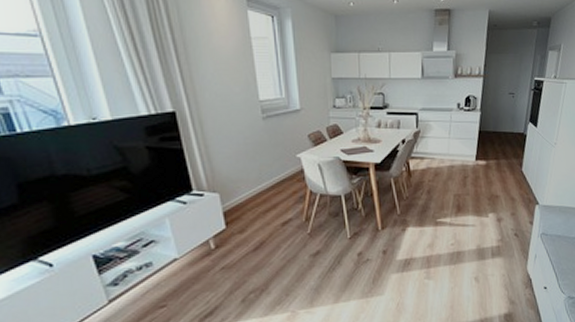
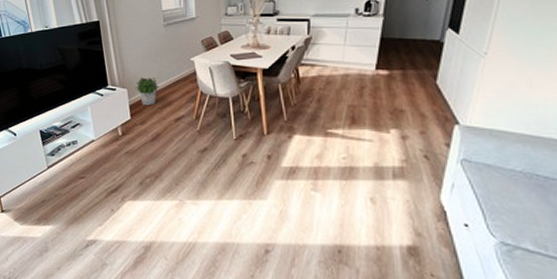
potted plant: none [230,178,260,210] -> present [135,78,159,105]

